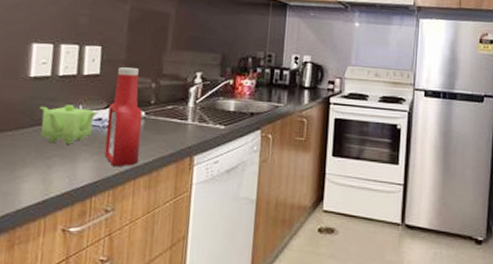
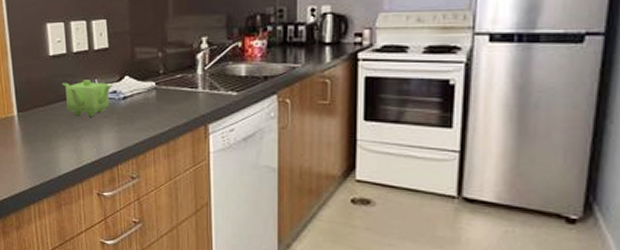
ketchup bottle: present [104,67,142,166] -> none [122,38,155,136]

